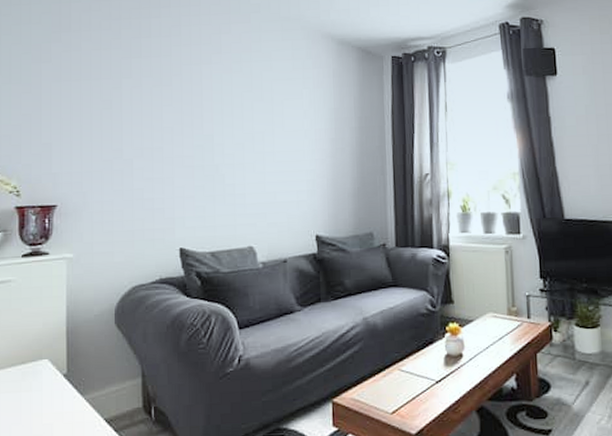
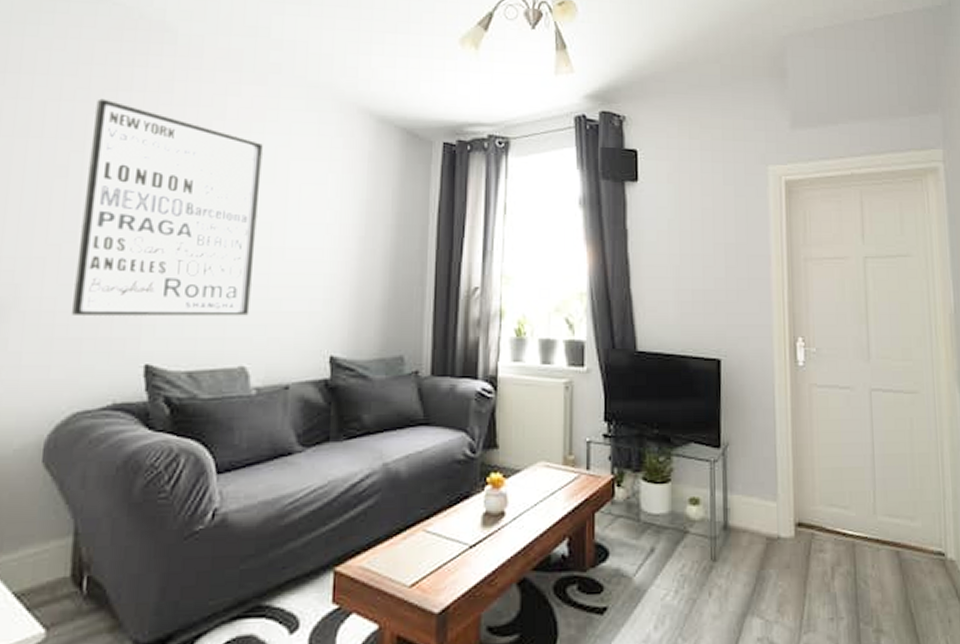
wall art: none [124,45,252,213] -> present [71,98,263,316]

